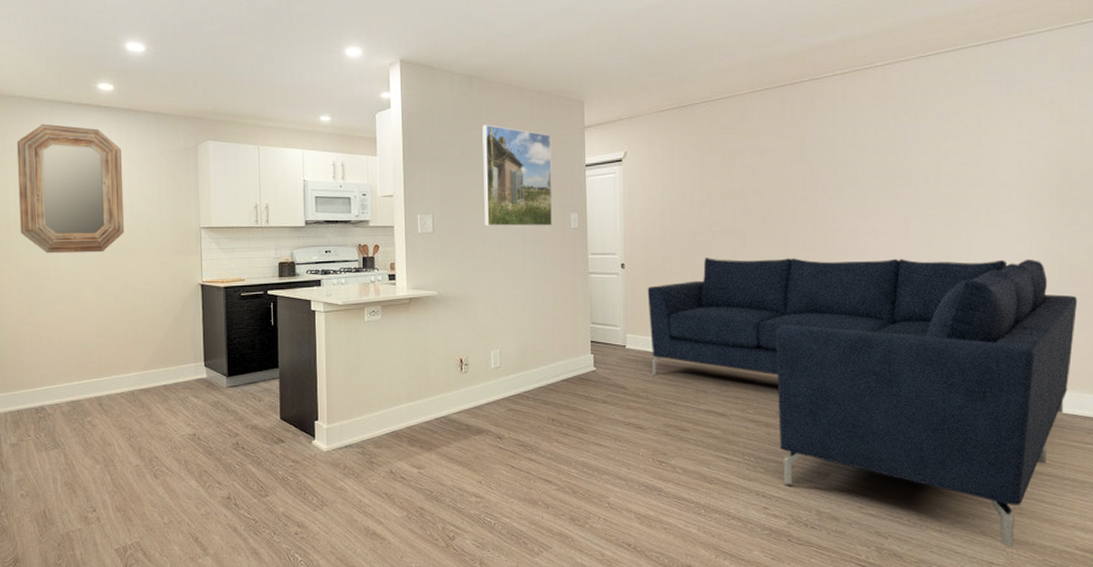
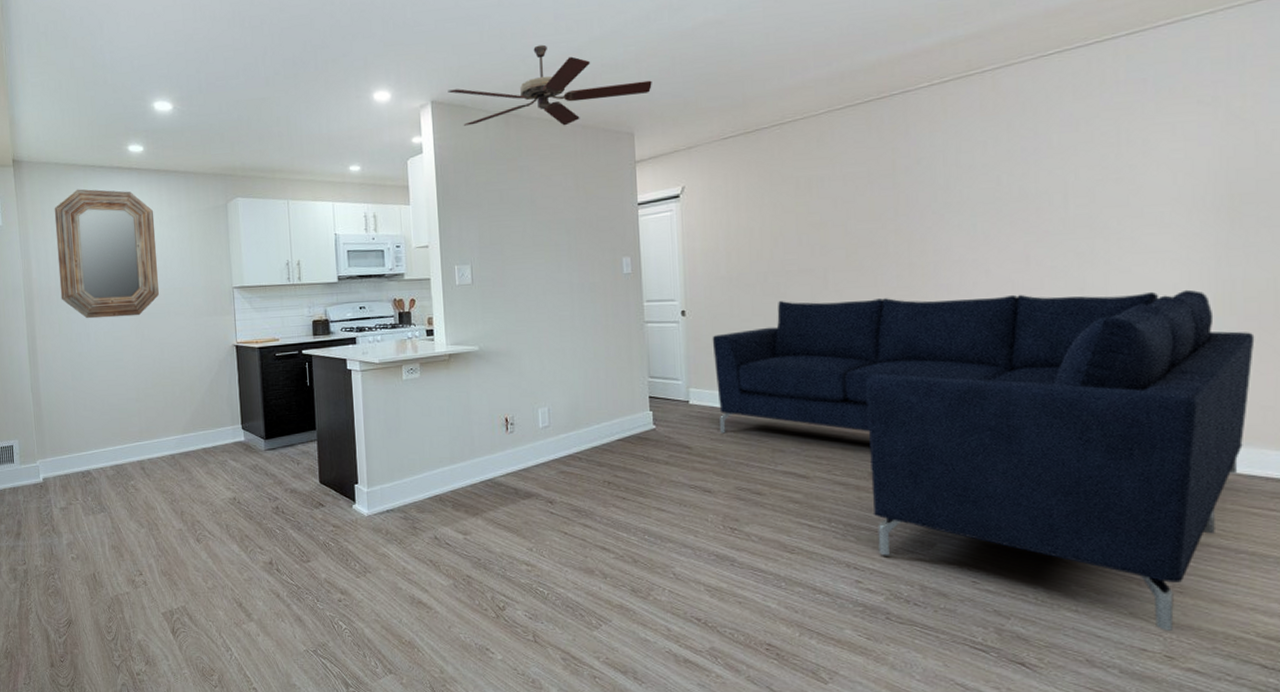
ceiling fan: none [416,15,601,91] -> present [448,44,652,126]
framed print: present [482,124,553,227] -> none [522,165,603,275]

